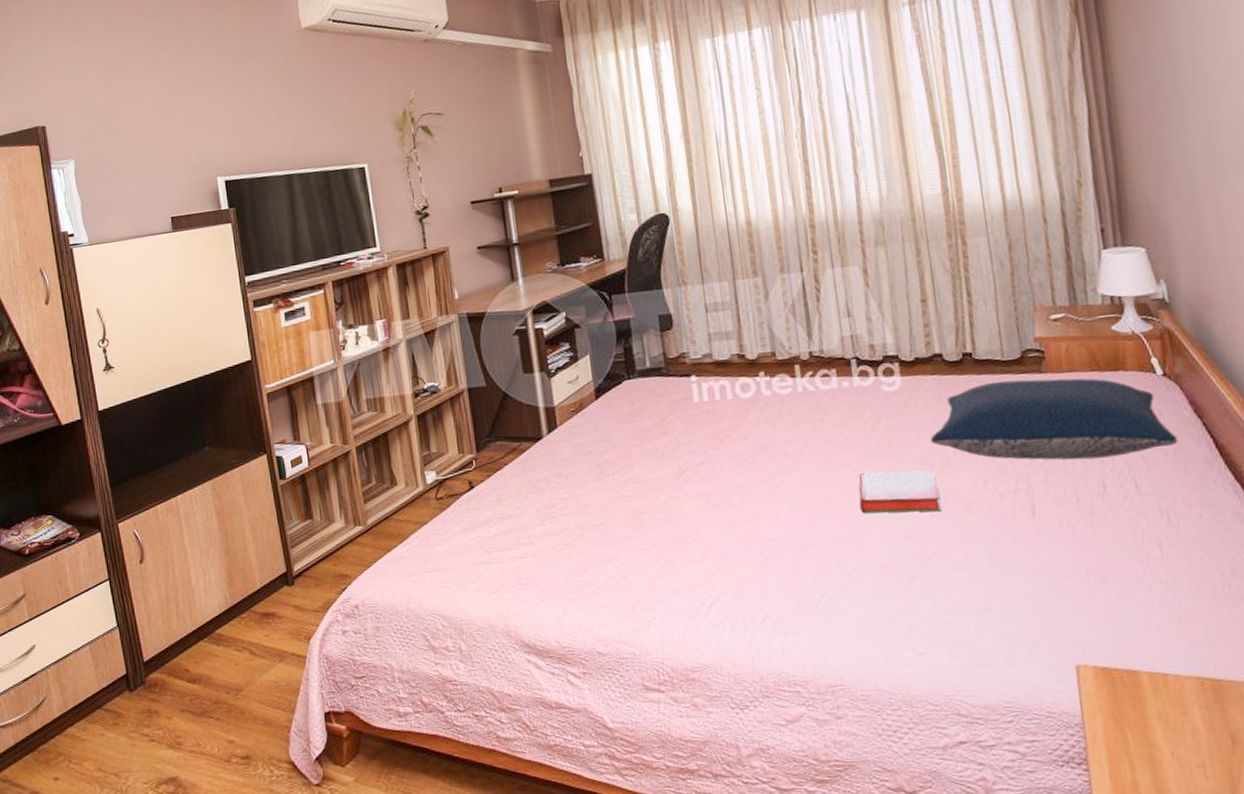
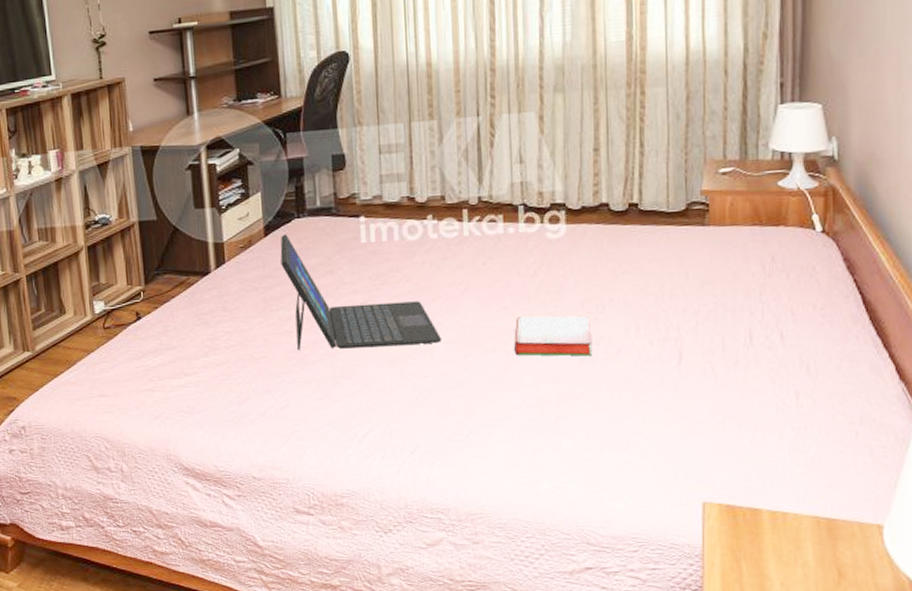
laptop: none [612,396,785,516] -> present [280,234,443,351]
pillow: present [930,378,1177,460] -> none [589,231,826,311]

